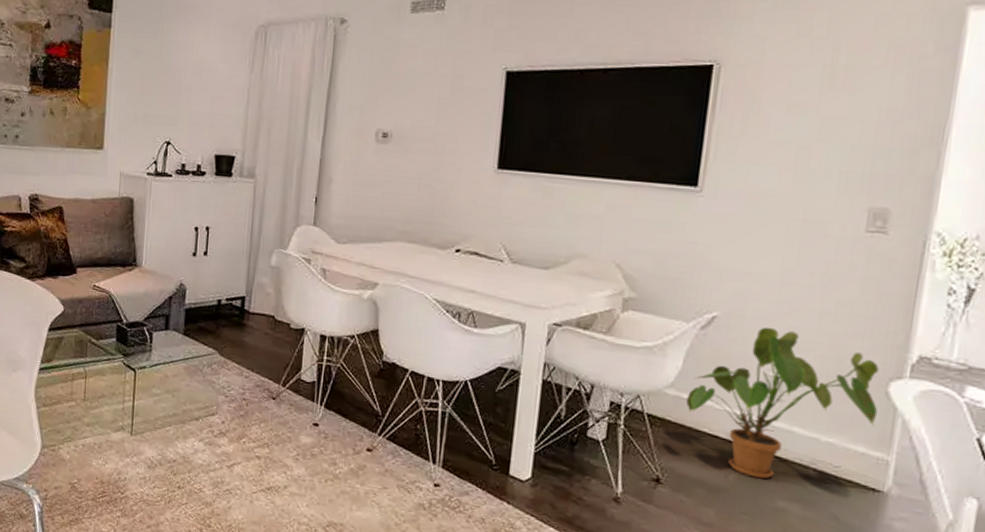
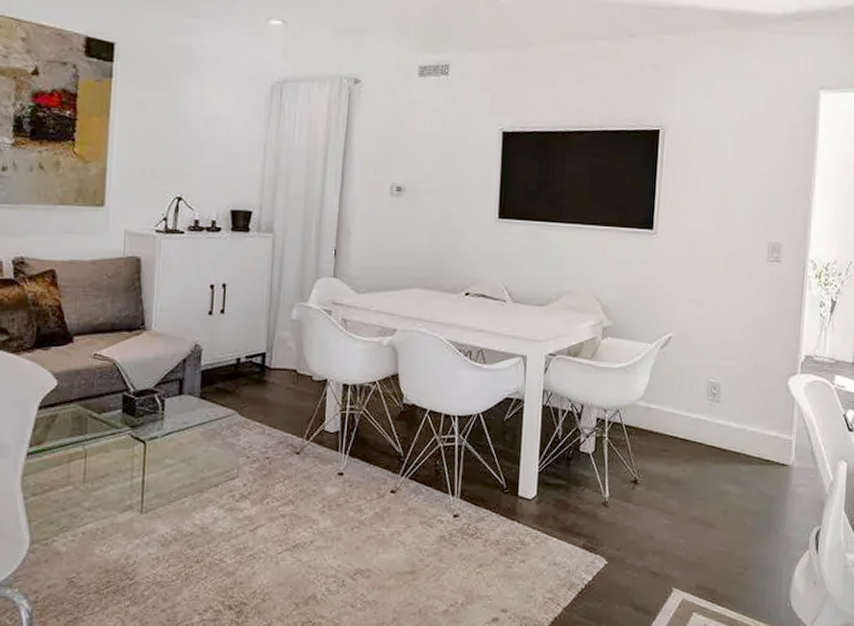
house plant: present [686,327,879,480] -> none [653,342,783,468]

